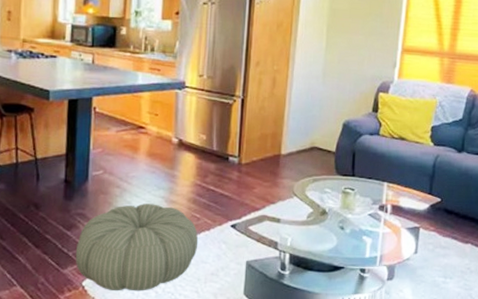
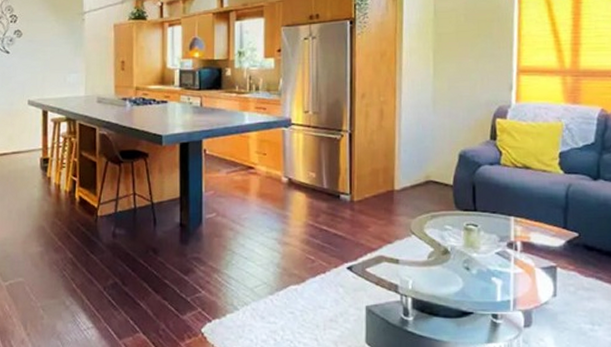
pouf: present [75,204,199,292] -> none [193,246,315,339]

